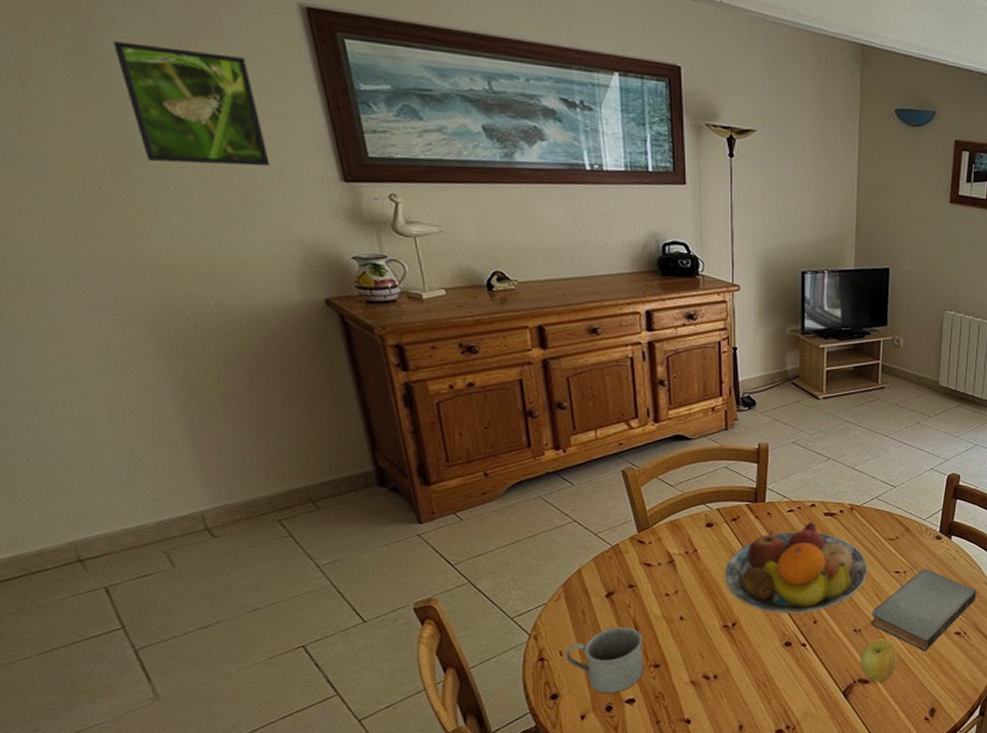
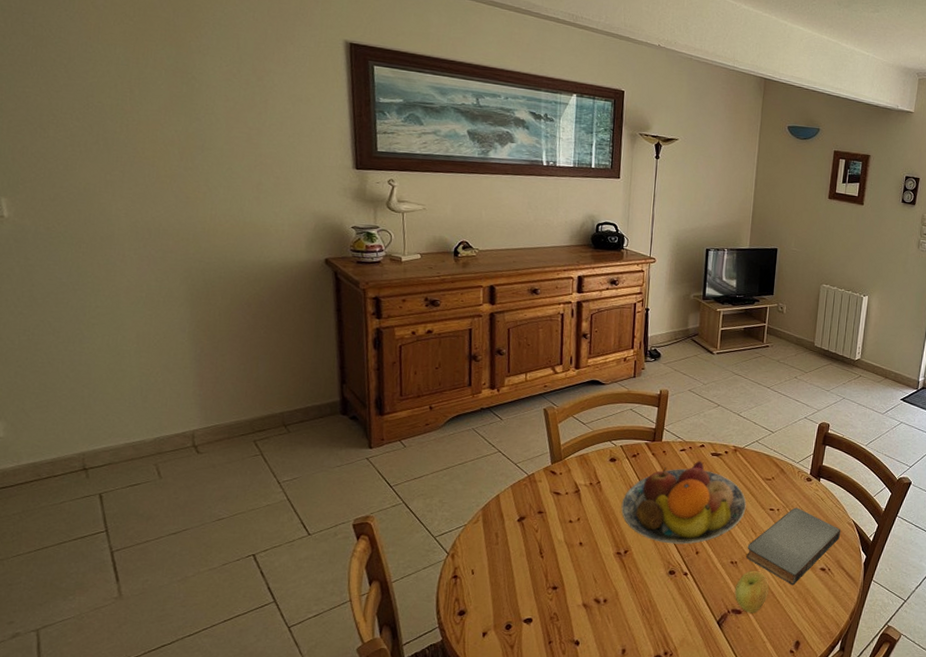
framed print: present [113,41,270,167] -> none [203,63,302,156]
mug: present [565,626,644,694] -> none [476,549,546,612]

